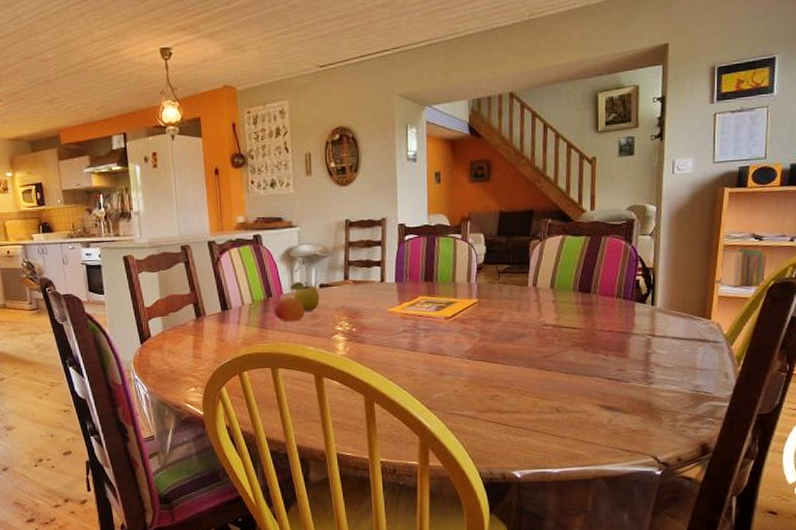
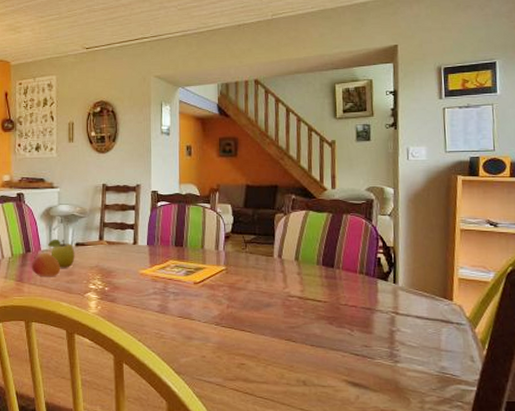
books: present [713,248,767,287] -> none [452,233,503,271]

